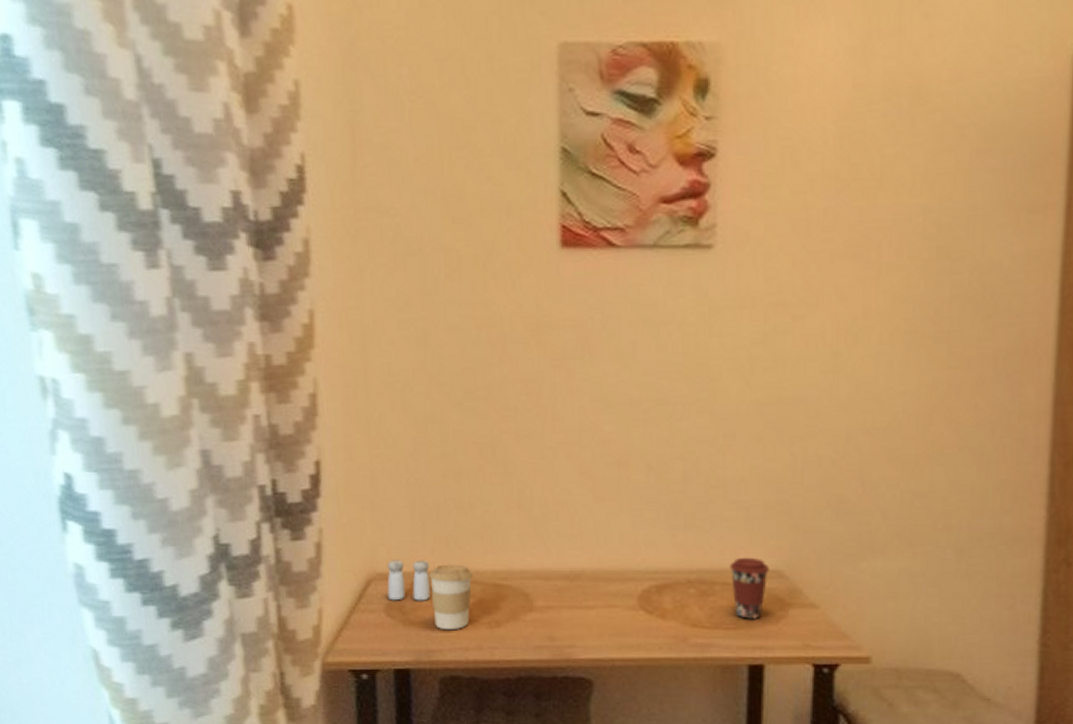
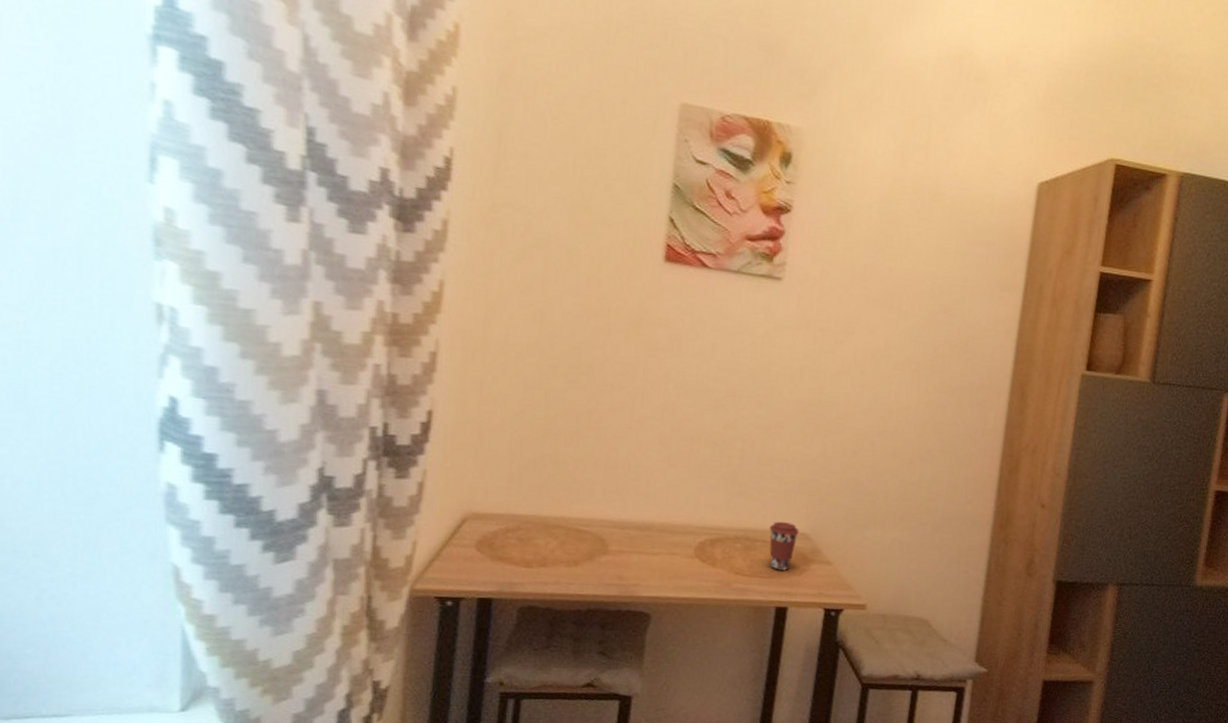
salt and pepper shaker: present [387,560,431,601] -> none [480,502,521,540]
coffee cup: present [429,564,473,629] -> none [519,509,559,566]

